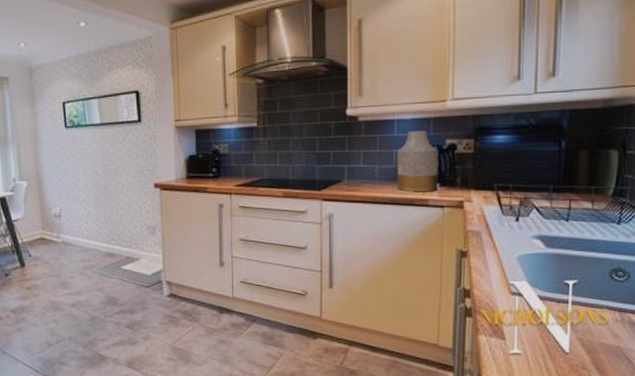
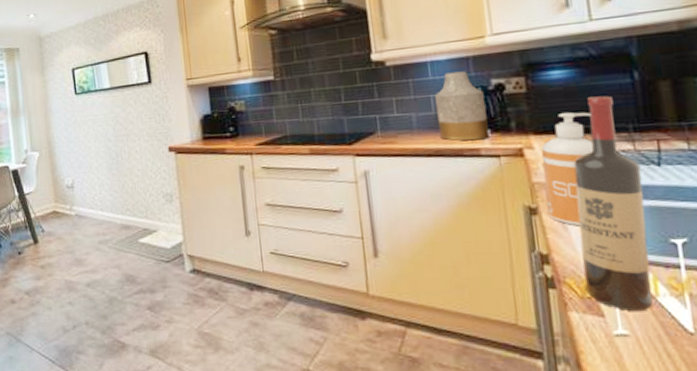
soap dispenser: none [474,172,522,268] -> present [541,111,594,226]
wine bottle: none [494,160,553,336] -> present [573,95,653,312]

